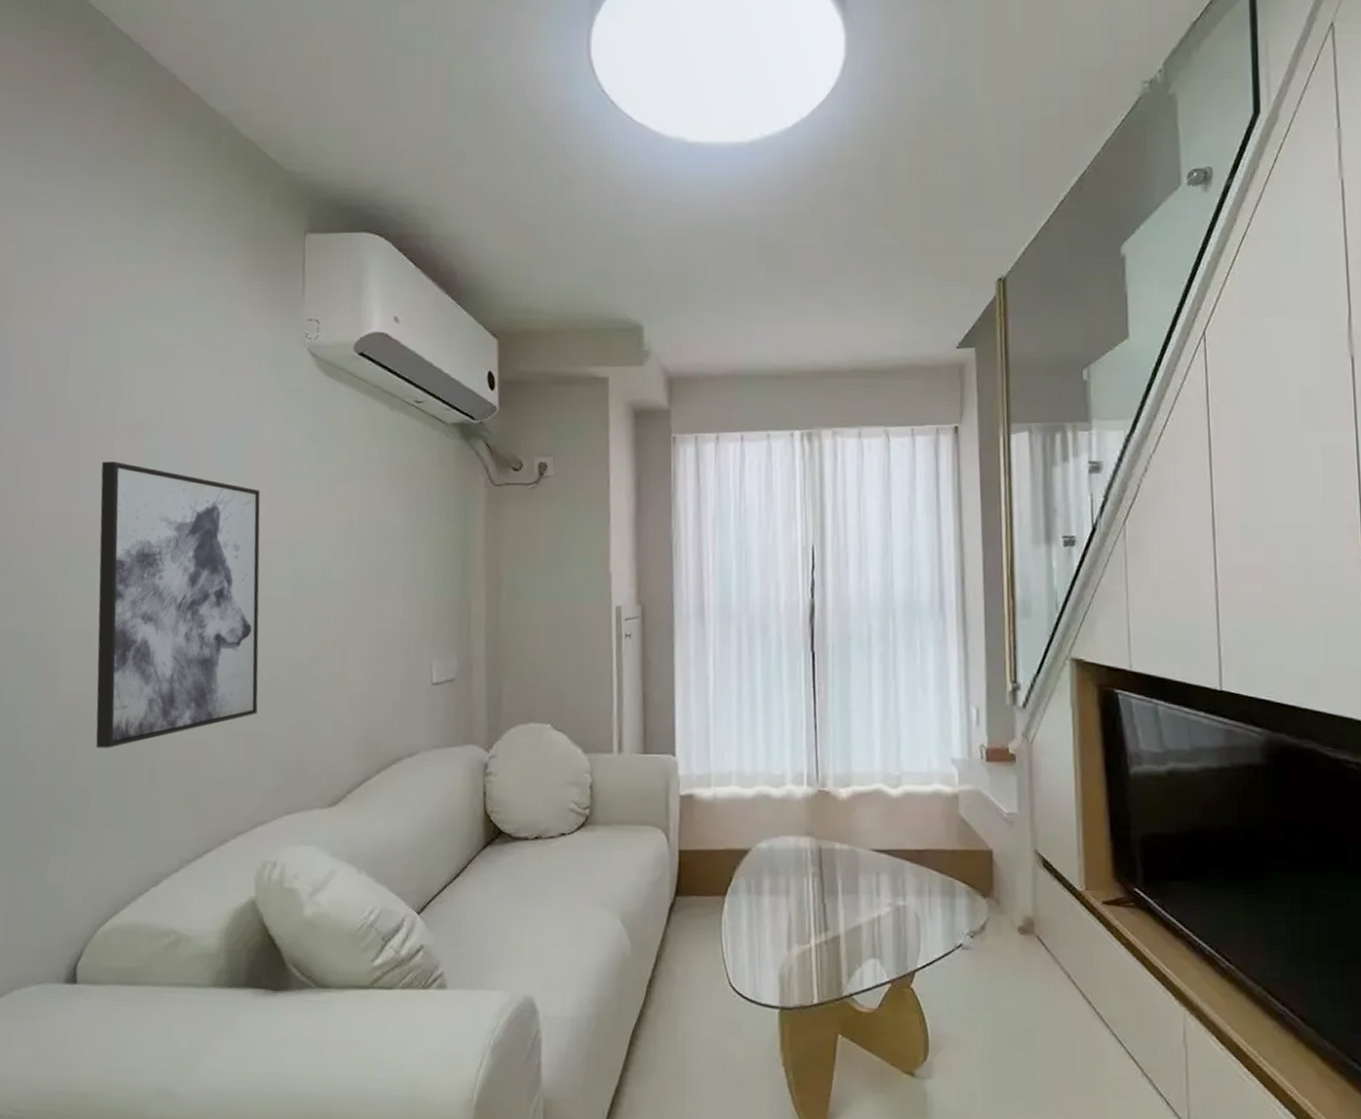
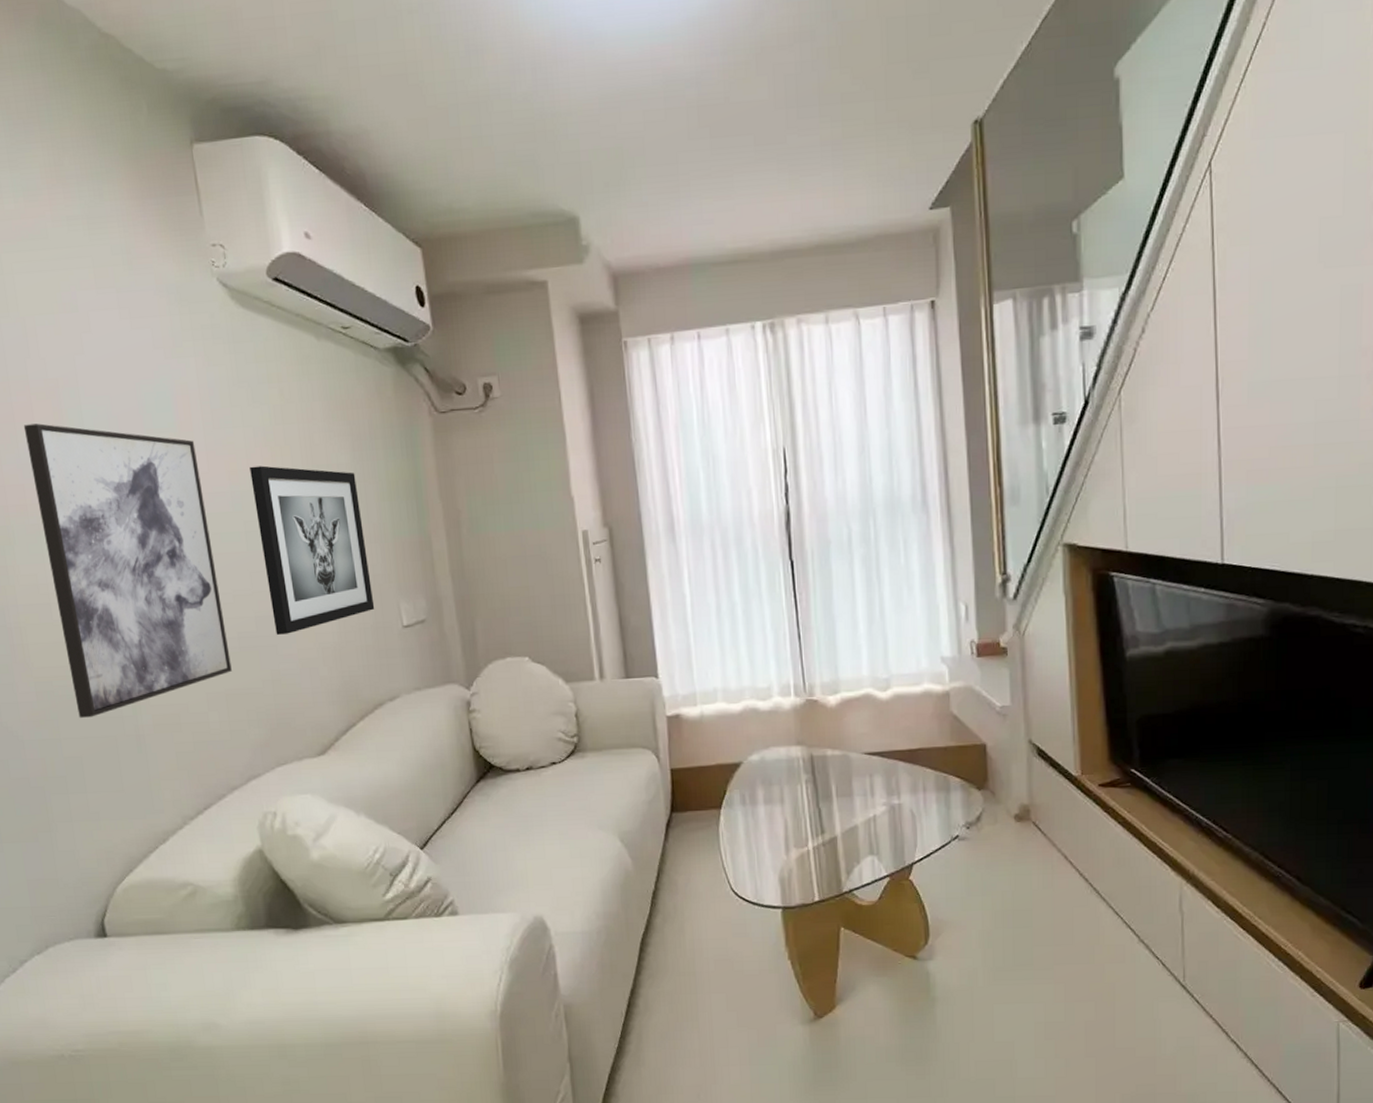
wall art: none [306,518,408,682] -> present [249,465,375,635]

